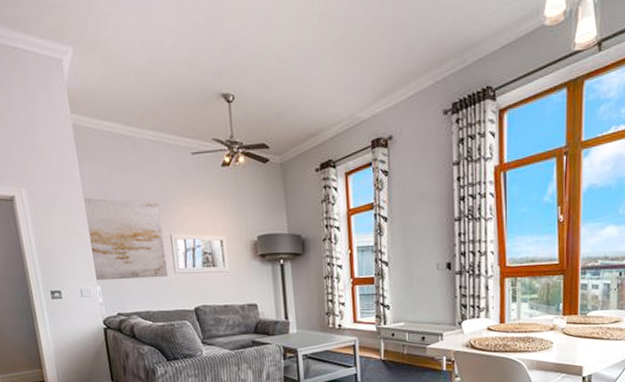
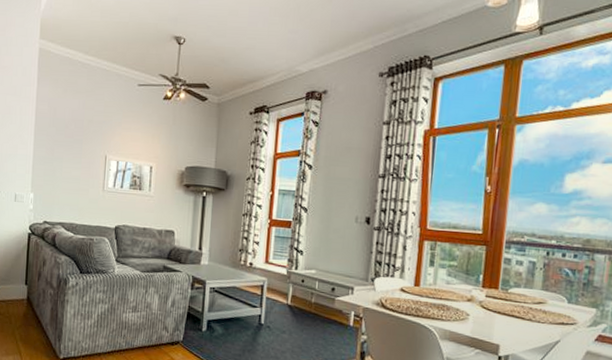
wall art: present [84,198,168,280] -> none [31,113,100,194]

